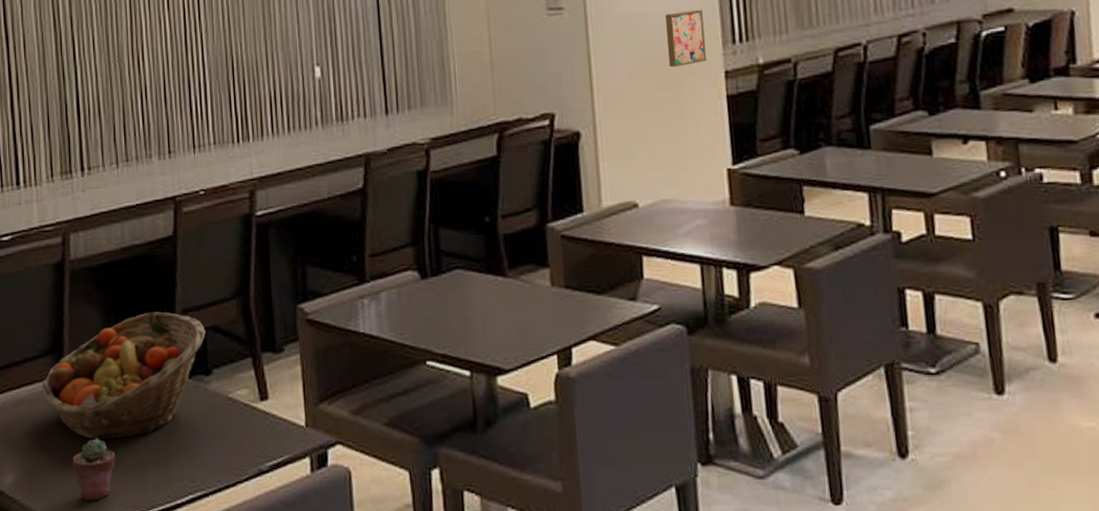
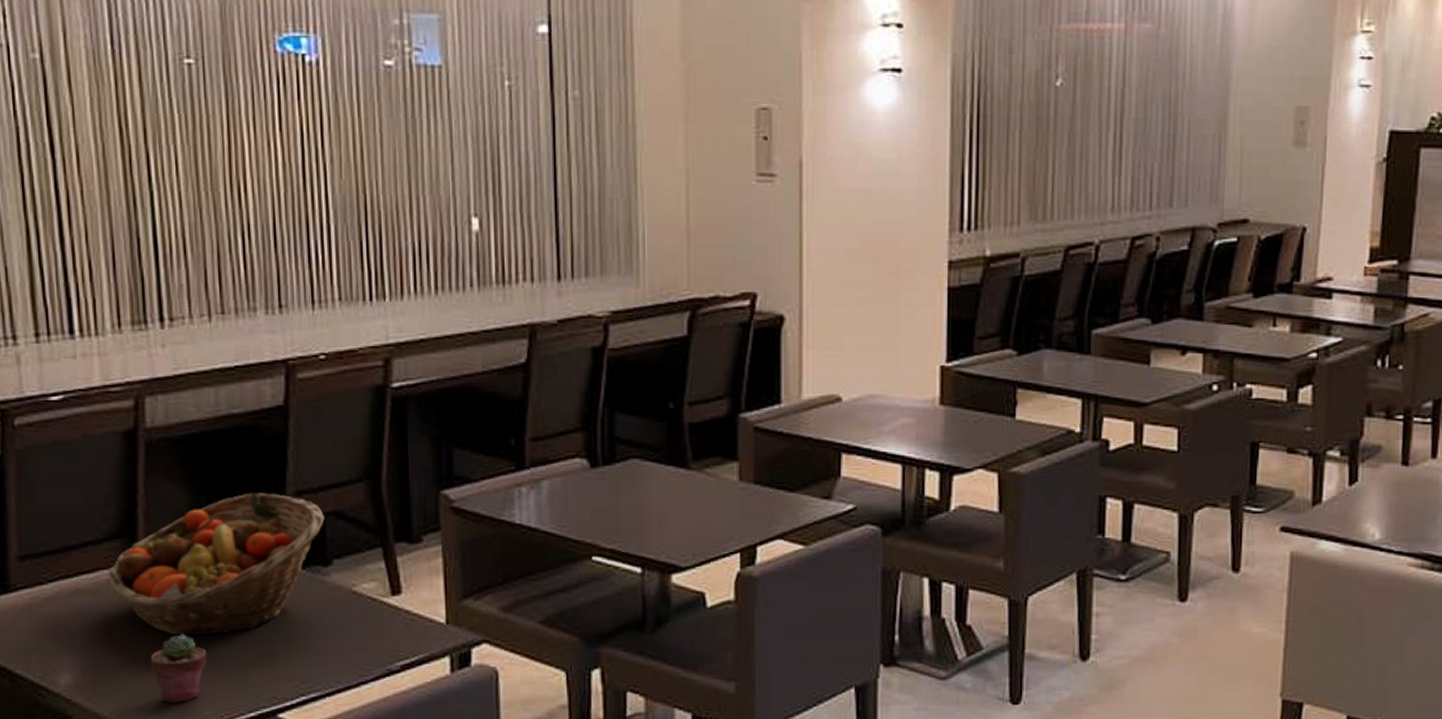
wall art: present [665,9,707,68] -> none [888,190,931,253]

